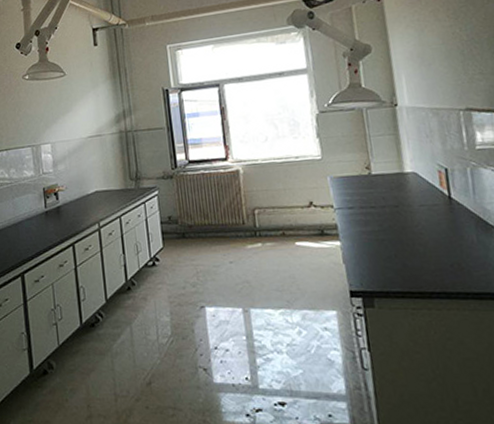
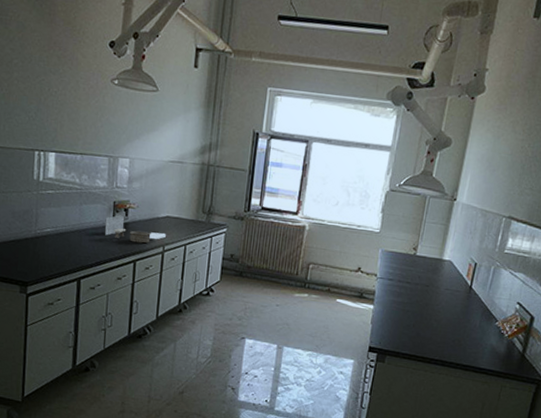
garden set: none [38,200,99,225] -> present [105,215,166,243]

